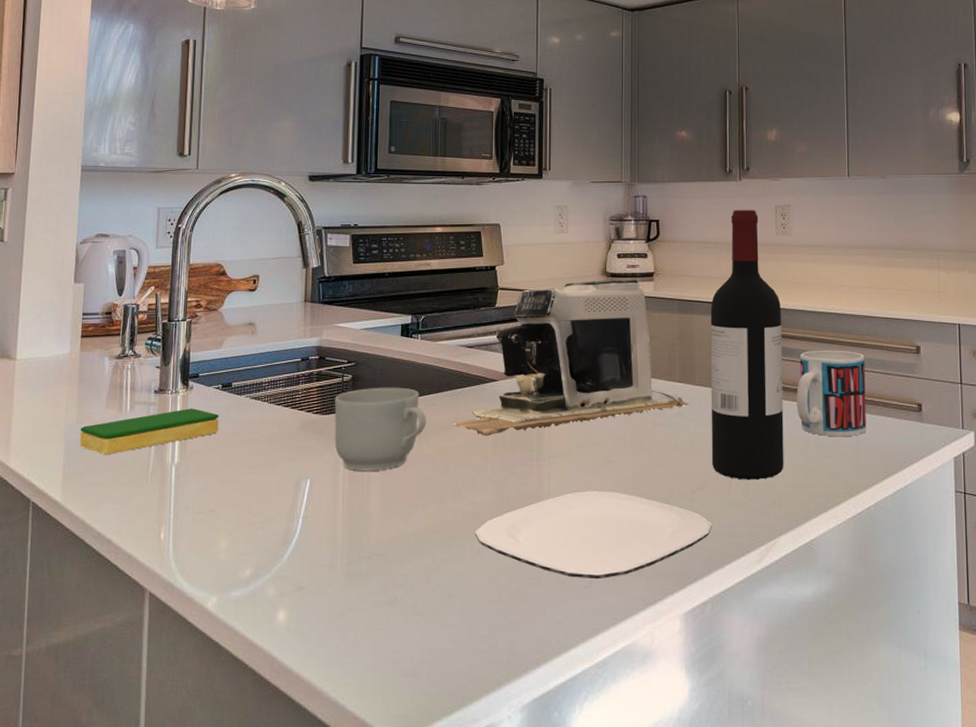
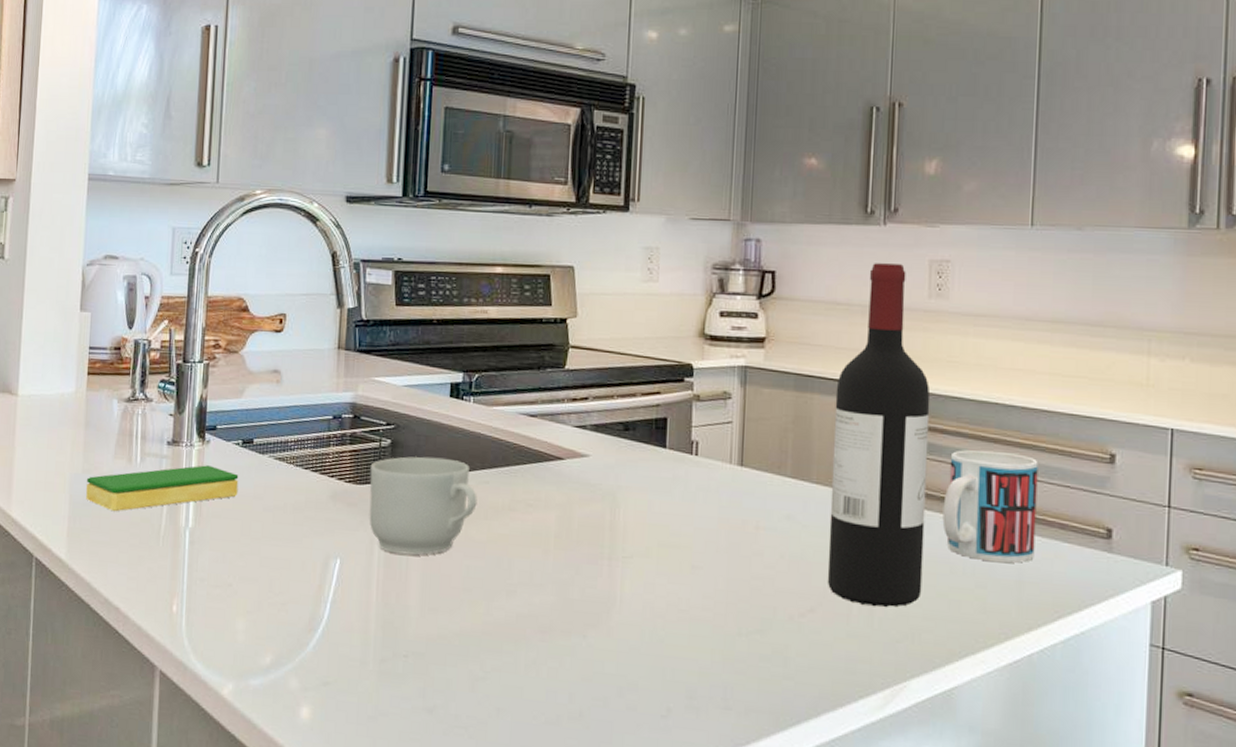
coffee maker: present [453,279,689,437] -> none [509,343,803,526]
plate: present [474,490,713,580] -> none [530,601,825,709]

